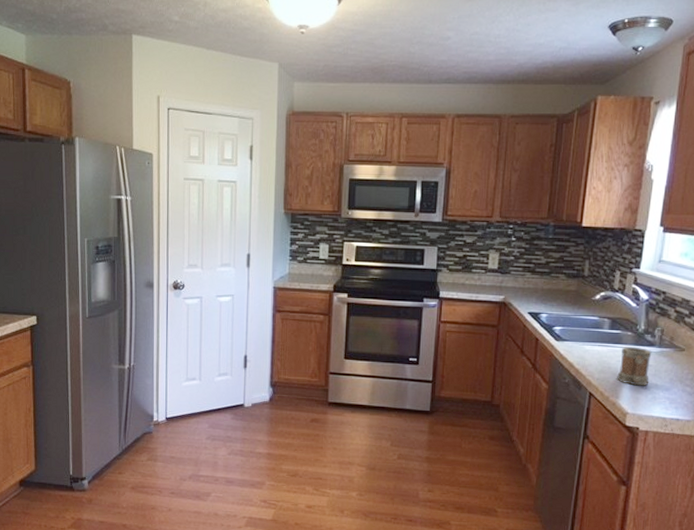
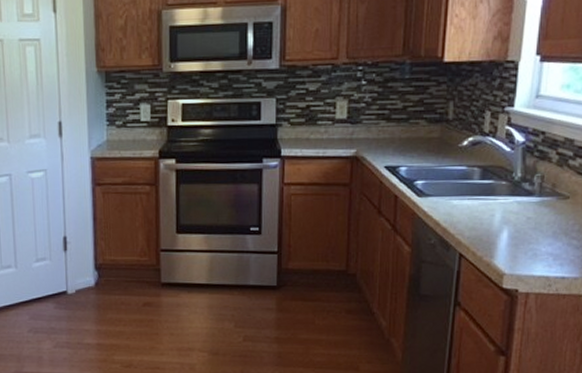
mug: present [617,346,652,386] -> none [491,197,531,243]

